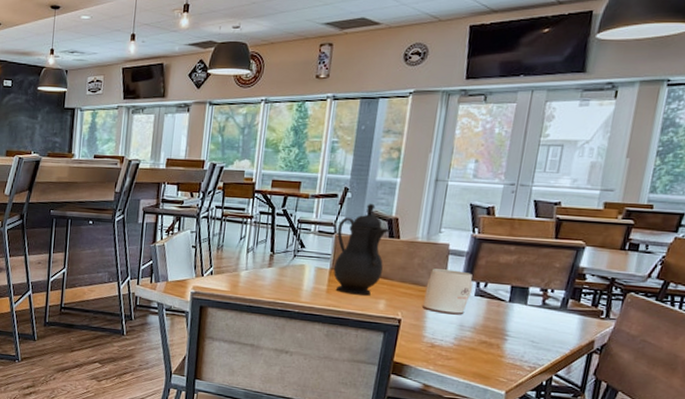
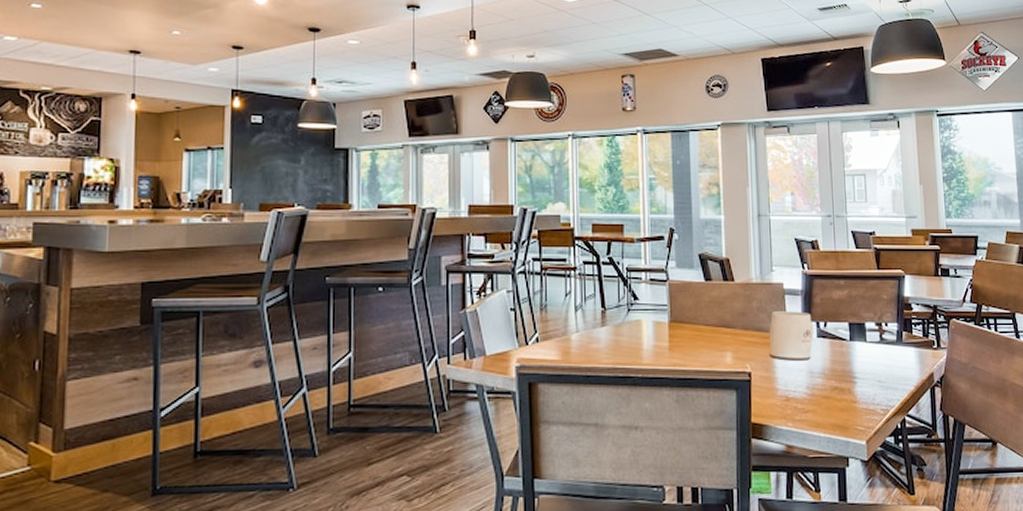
coffeepot: present [333,204,390,297] -> none [669,245,723,351]

